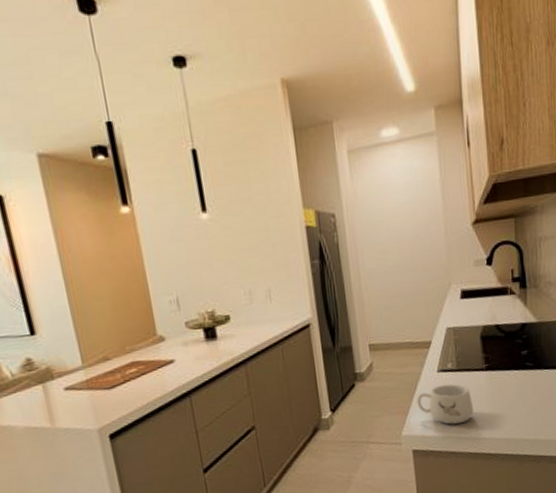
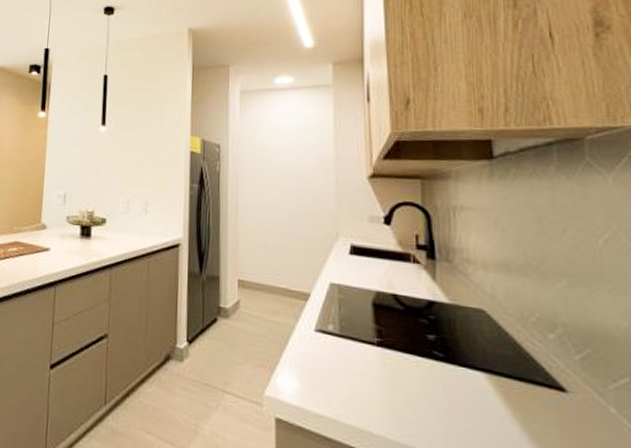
mug: present [416,384,474,425] -> none [286,347,359,404]

